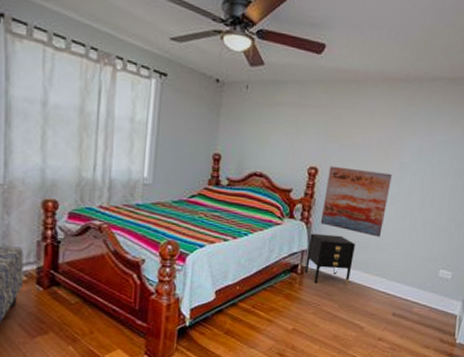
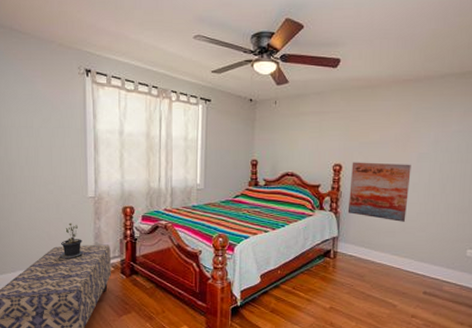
nightstand: present [305,233,355,285] -> none [337,221,382,267]

